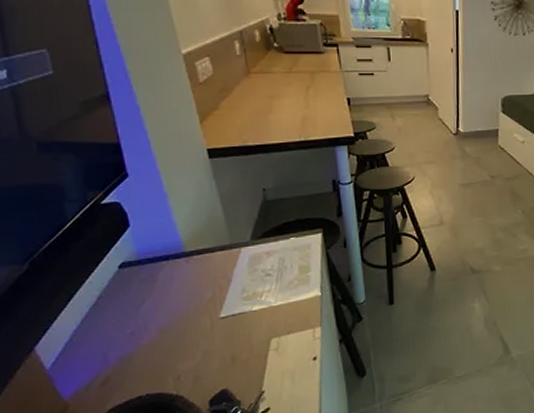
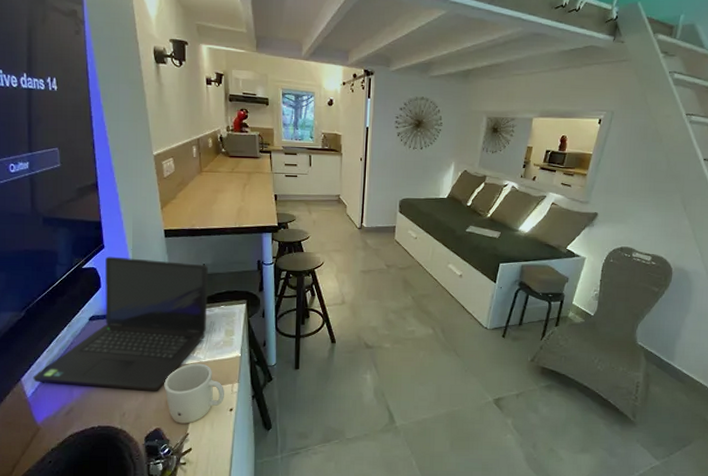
laptop: none [50,186,274,351] -> present [33,256,208,391]
mug: none [227,308,305,381] -> present [164,363,224,424]

